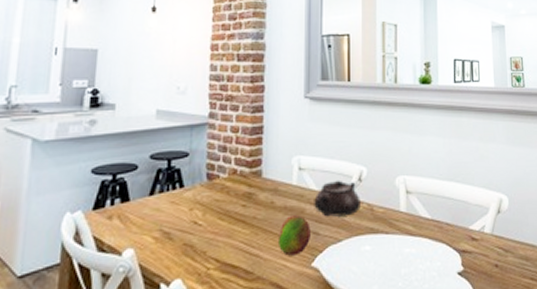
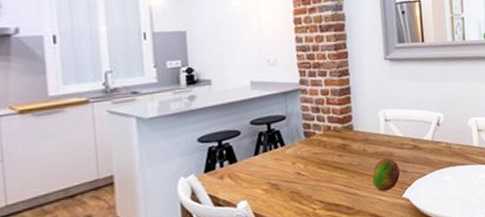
teapot: present [314,180,360,217] -> none [400,126,440,157]

